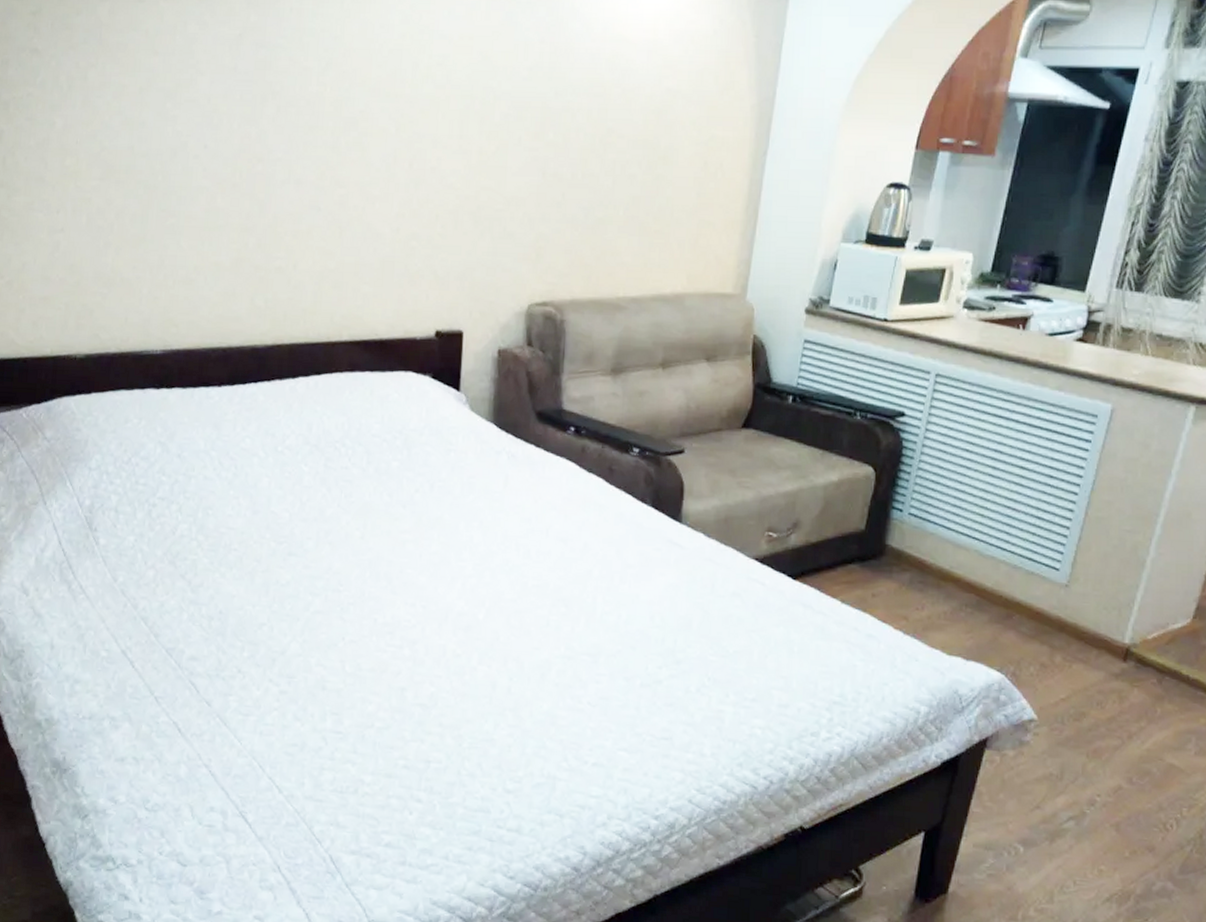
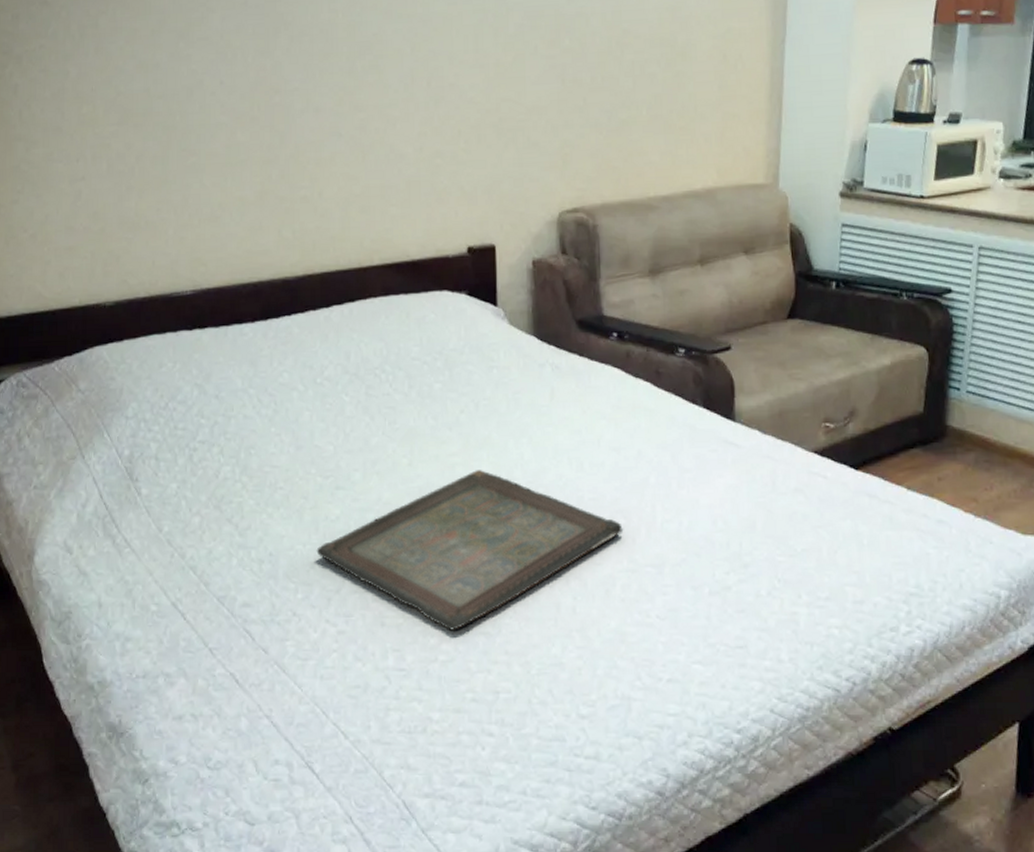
serving tray: none [265,548,563,700] -> present [316,470,623,630]

